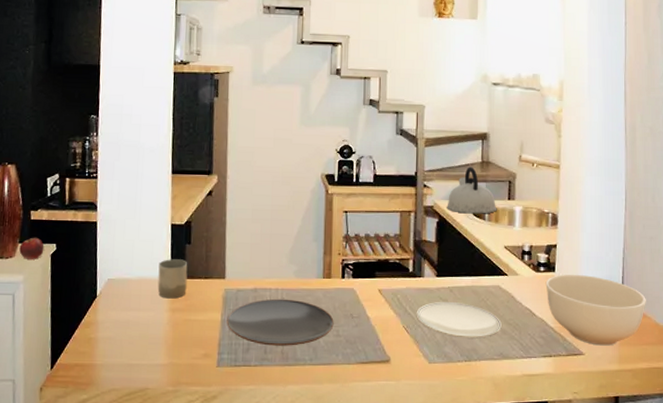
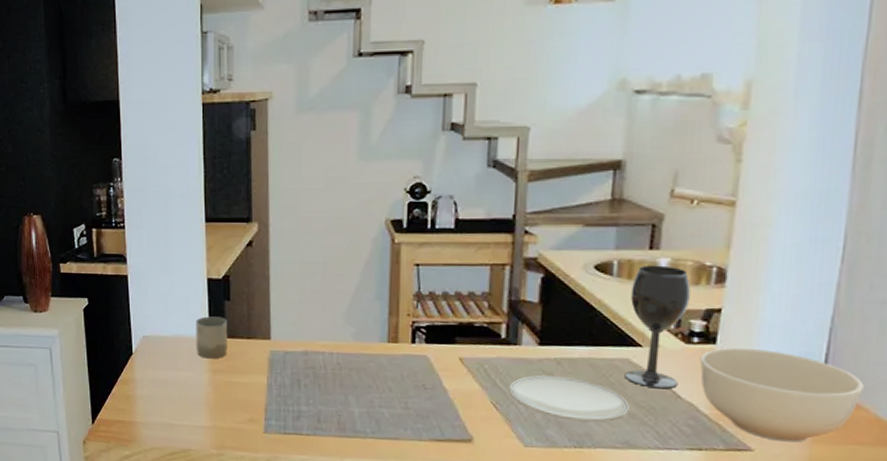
fruit: present [19,237,44,259] -> none [52,291,76,314]
plate: present [226,298,334,346] -> none [273,363,402,417]
kettle: present [447,167,497,214] -> none [556,206,632,268]
wine glass: none [497,211,536,309] -> present [624,265,691,389]

